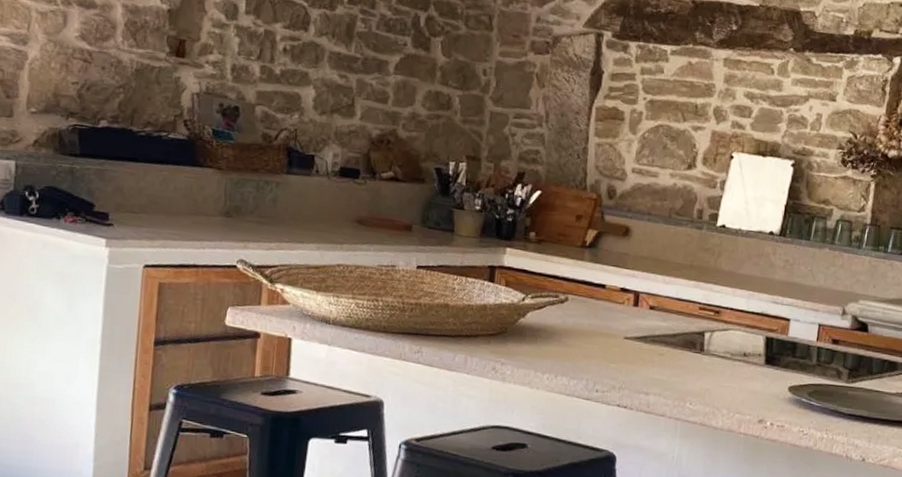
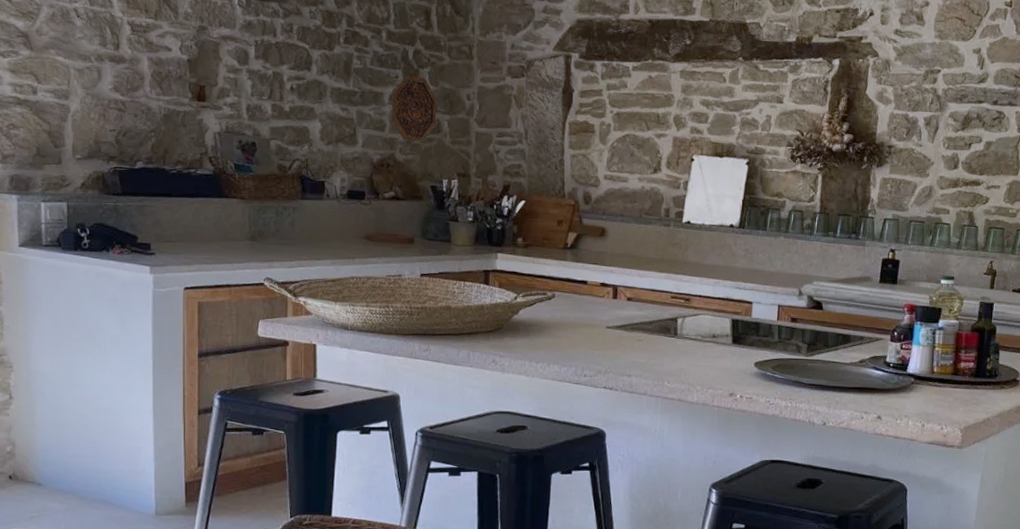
decorative platter: none [395,43,449,119] -> present [391,75,437,142]

